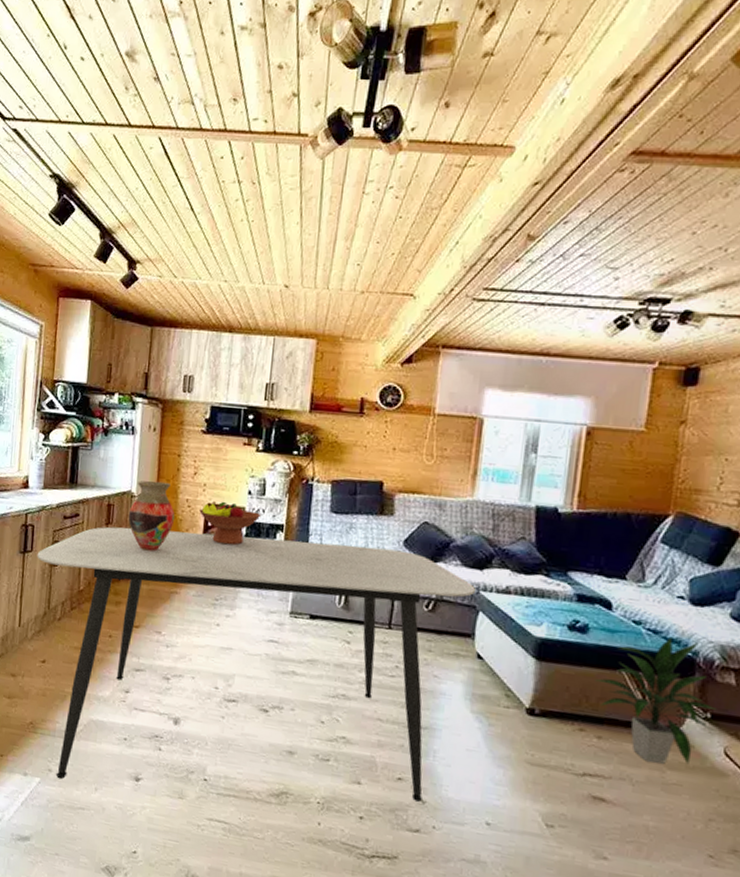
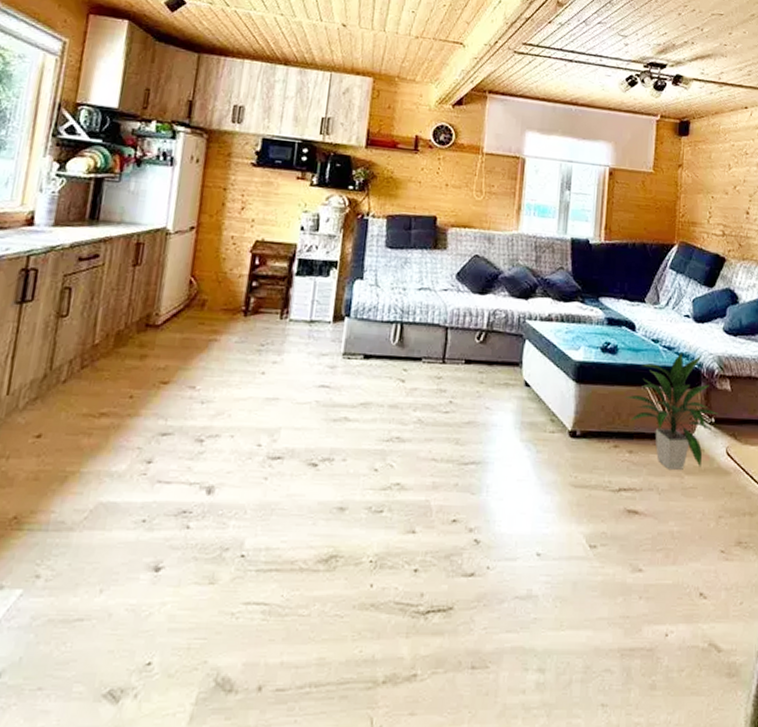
dining table: present [37,526,476,802] -> none [39,268,523,586]
vase: present [128,480,175,552] -> none [161,216,218,295]
fruit bowl: present [199,501,262,545] -> none [246,237,314,285]

